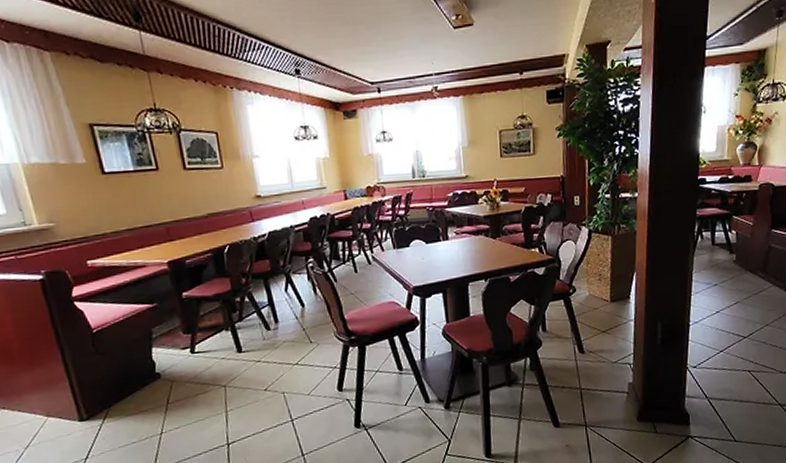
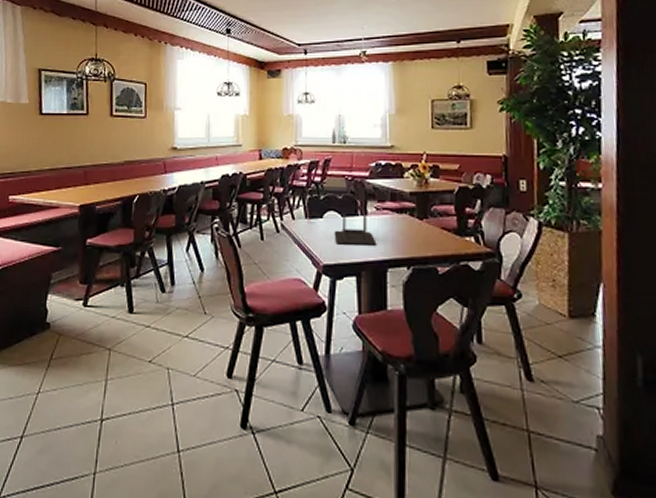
napkin holder: none [421,239,458,268] -> present [335,212,377,245]

